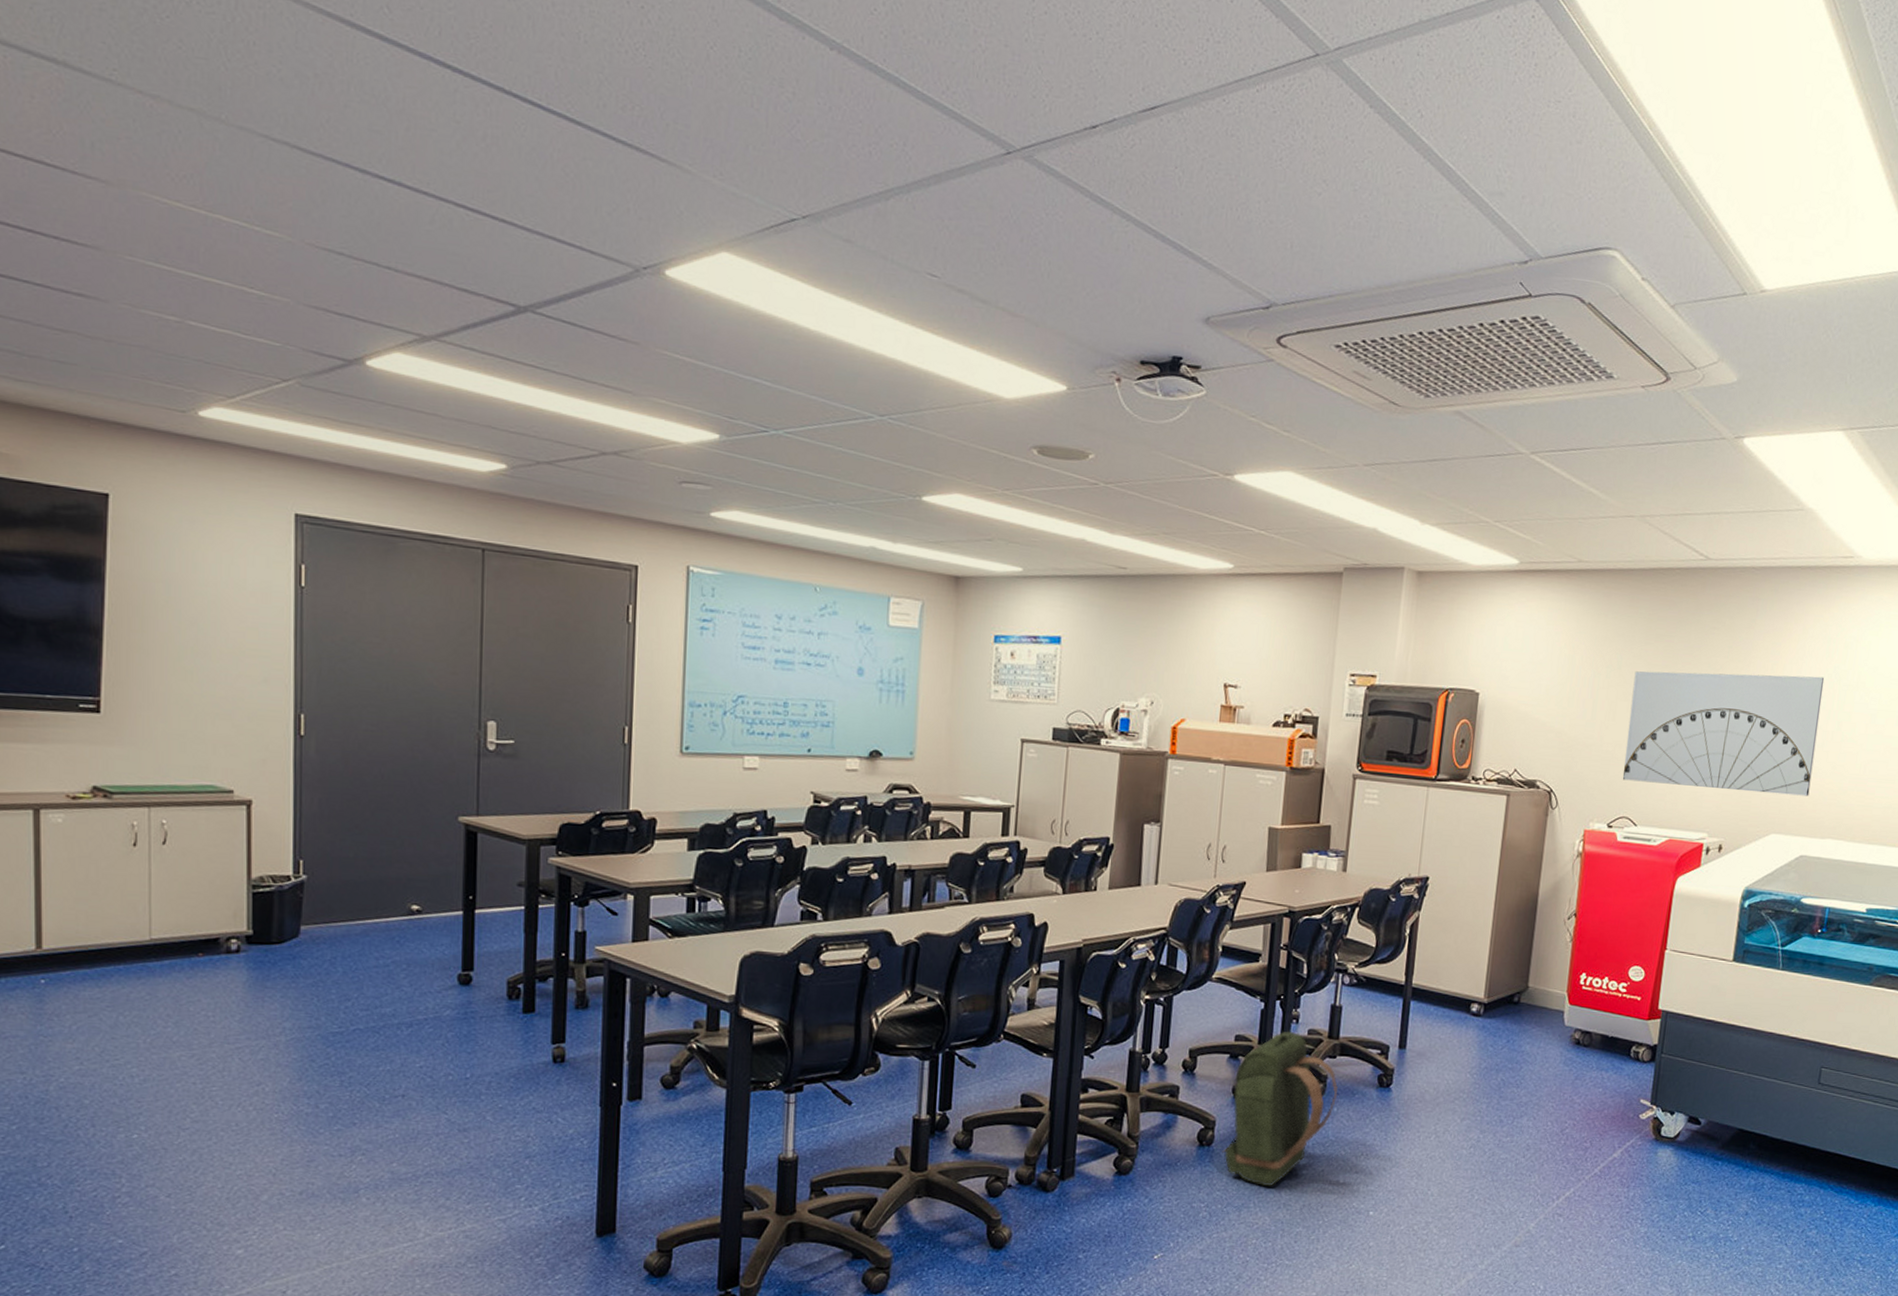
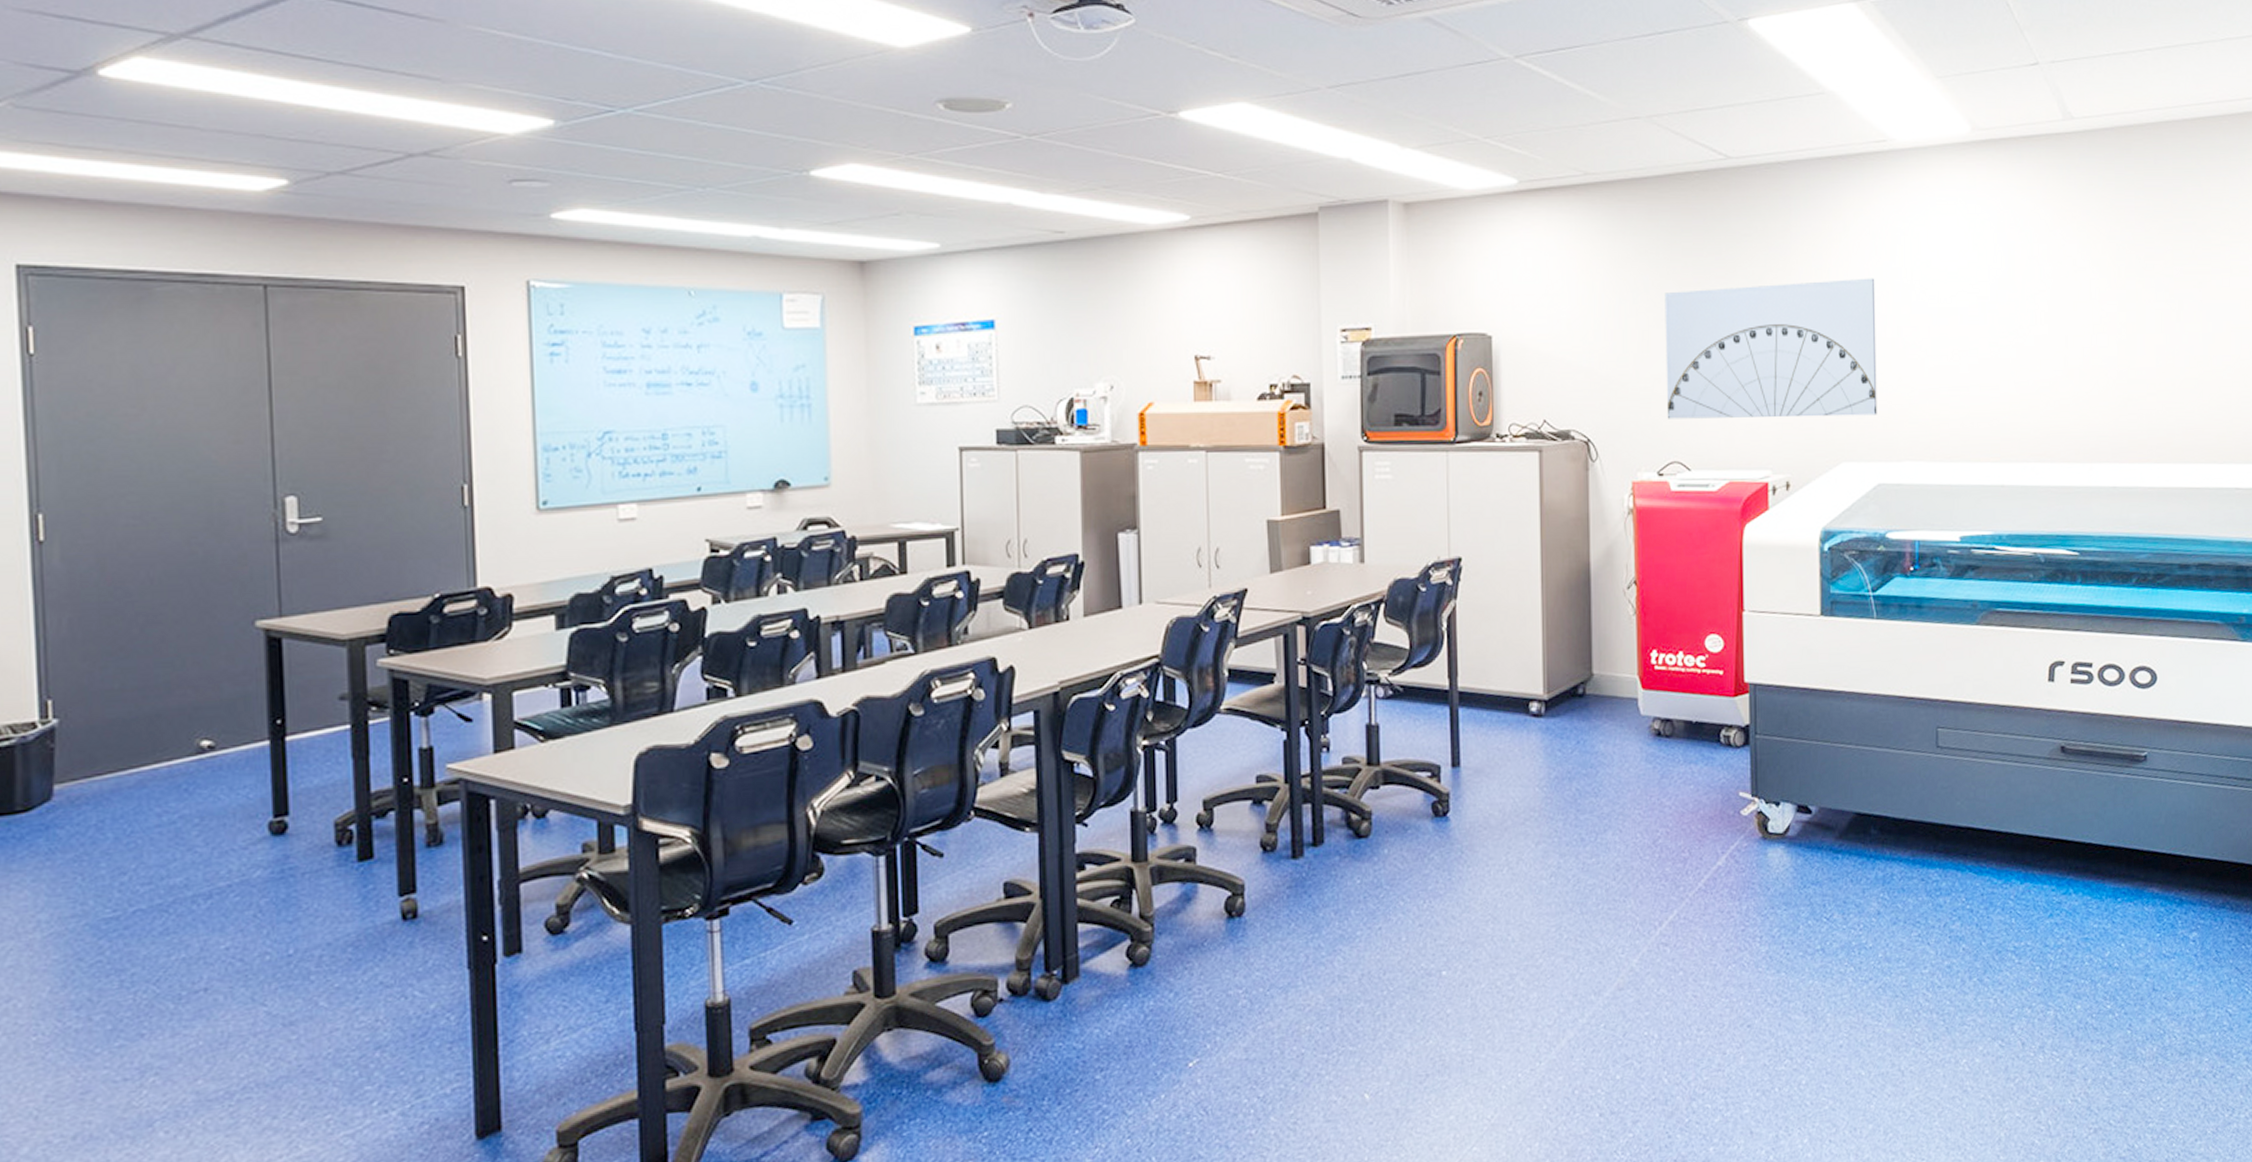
backpack: present [1222,1031,1338,1186] -> none [1256,762,1387,958]

